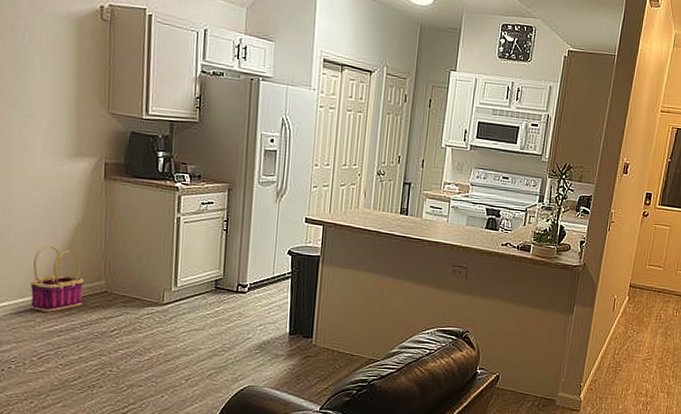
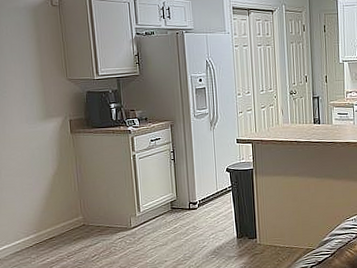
basket: present [30,245,84,312] -> none [23,194,67,249]

